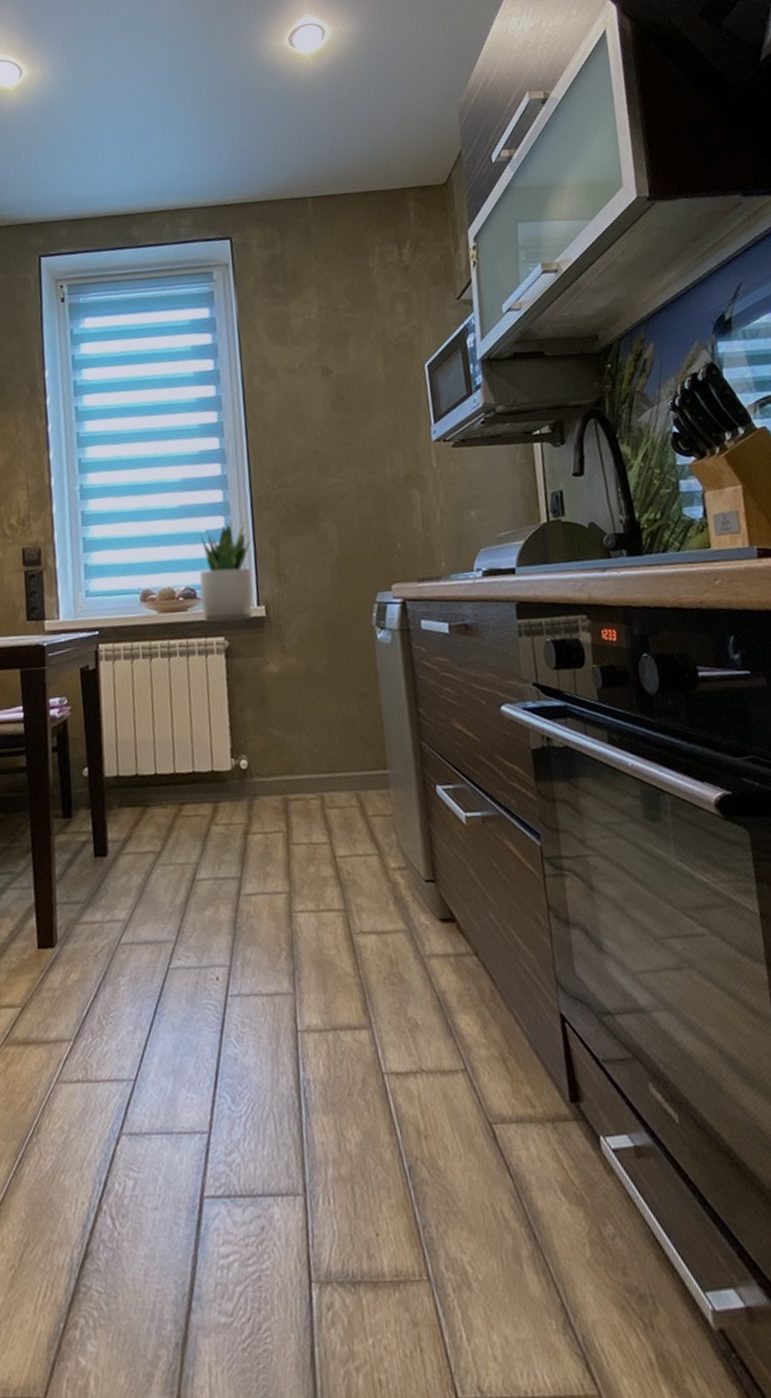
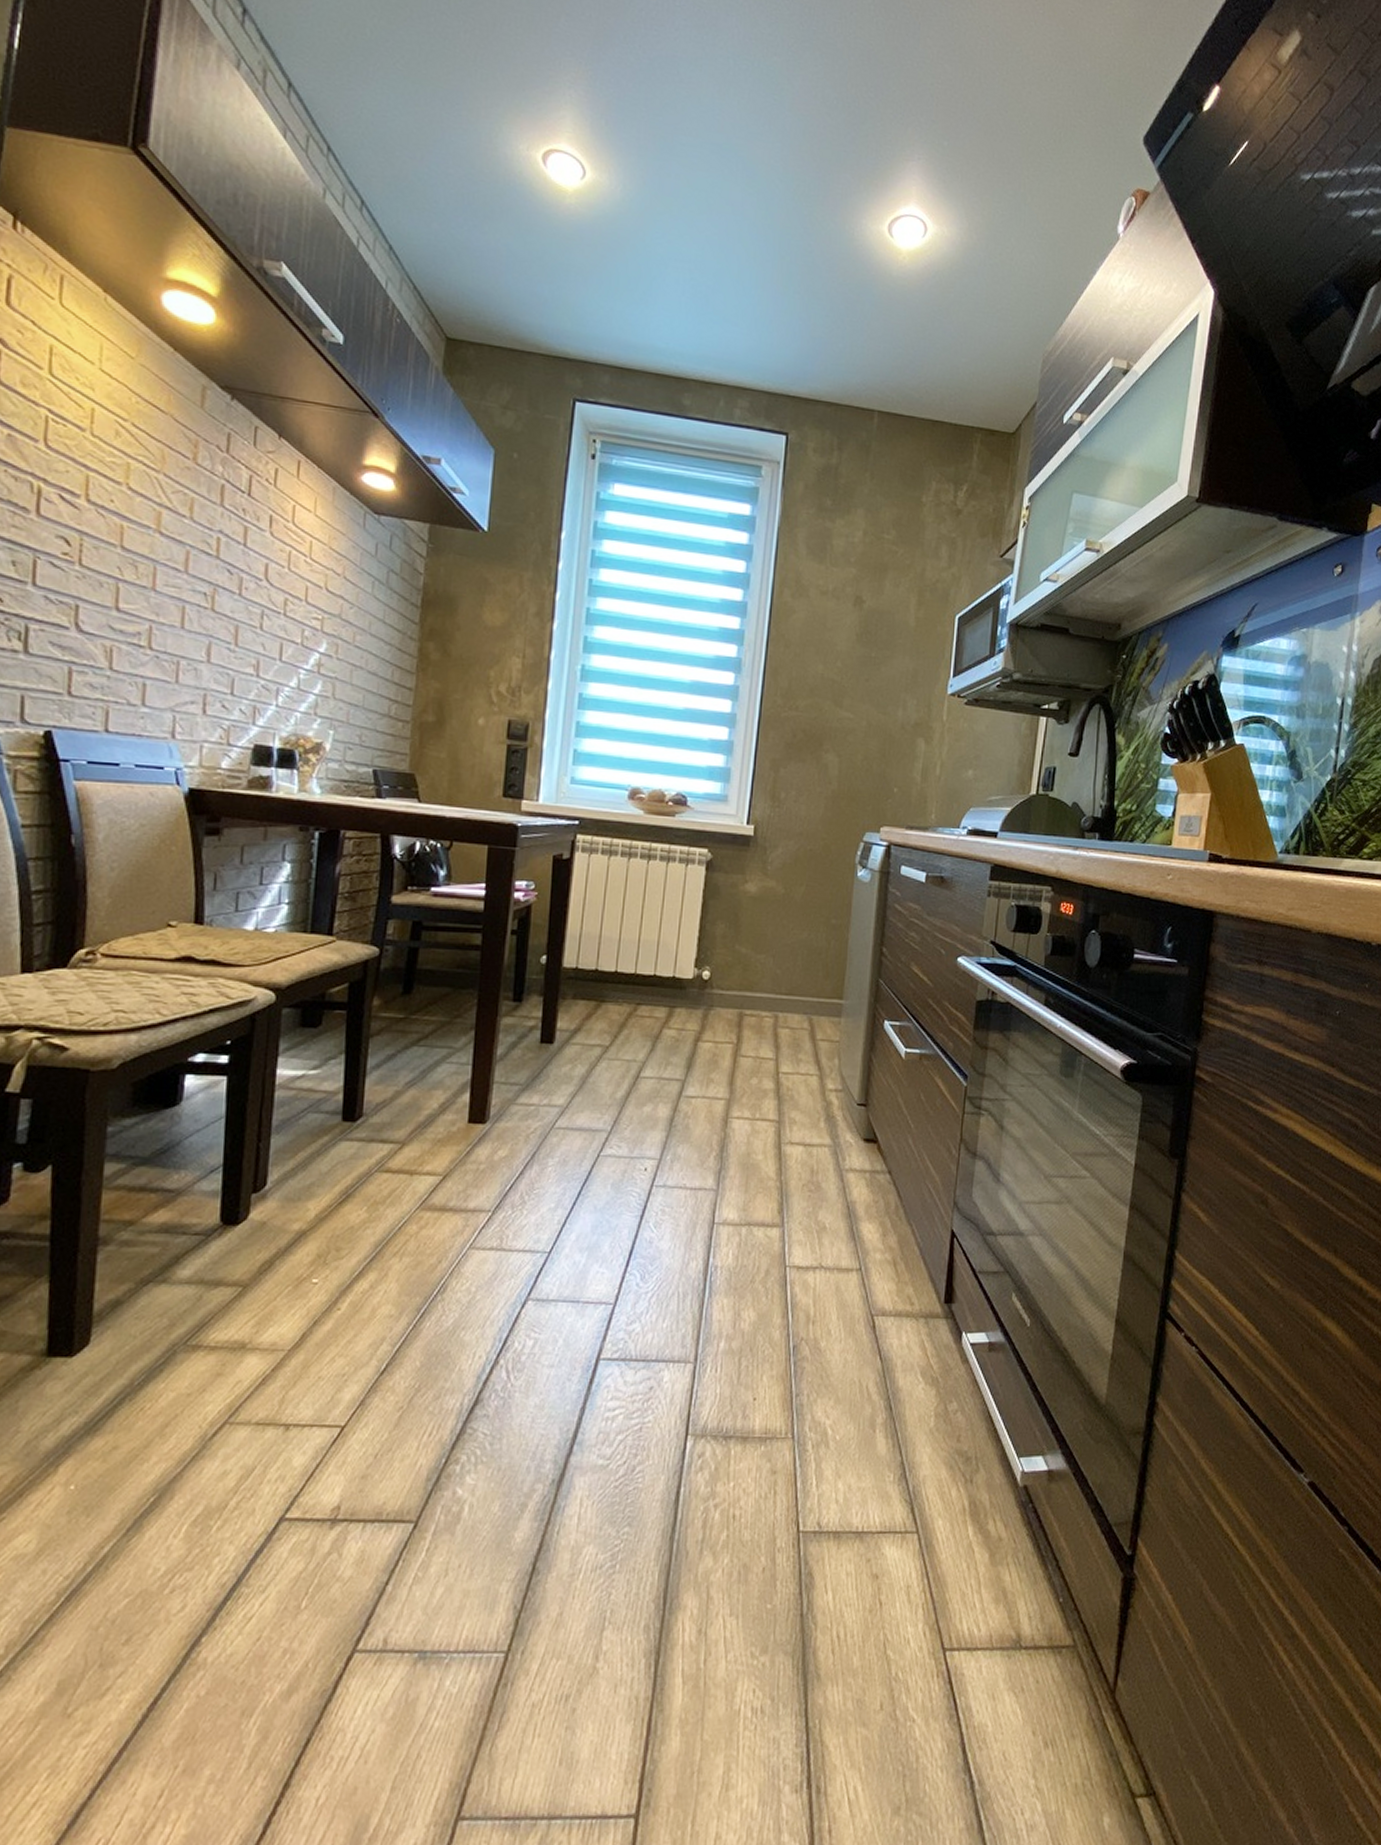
planter: present [199,520,253,623] -> none [690,733,751,836]

